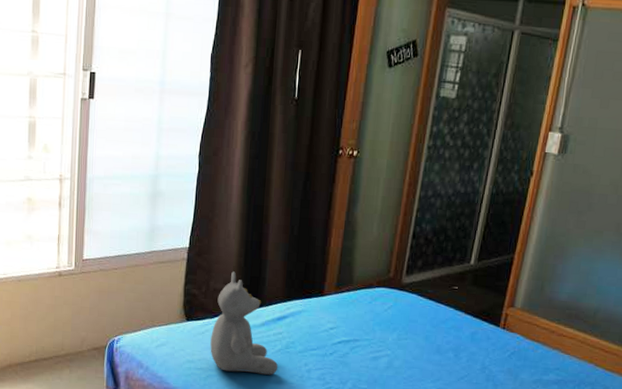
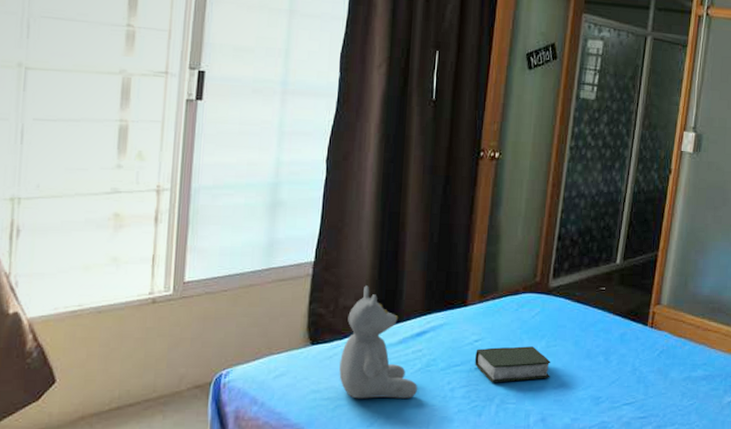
book: none [330,336,401,369] -> present [475,346,551,383]

